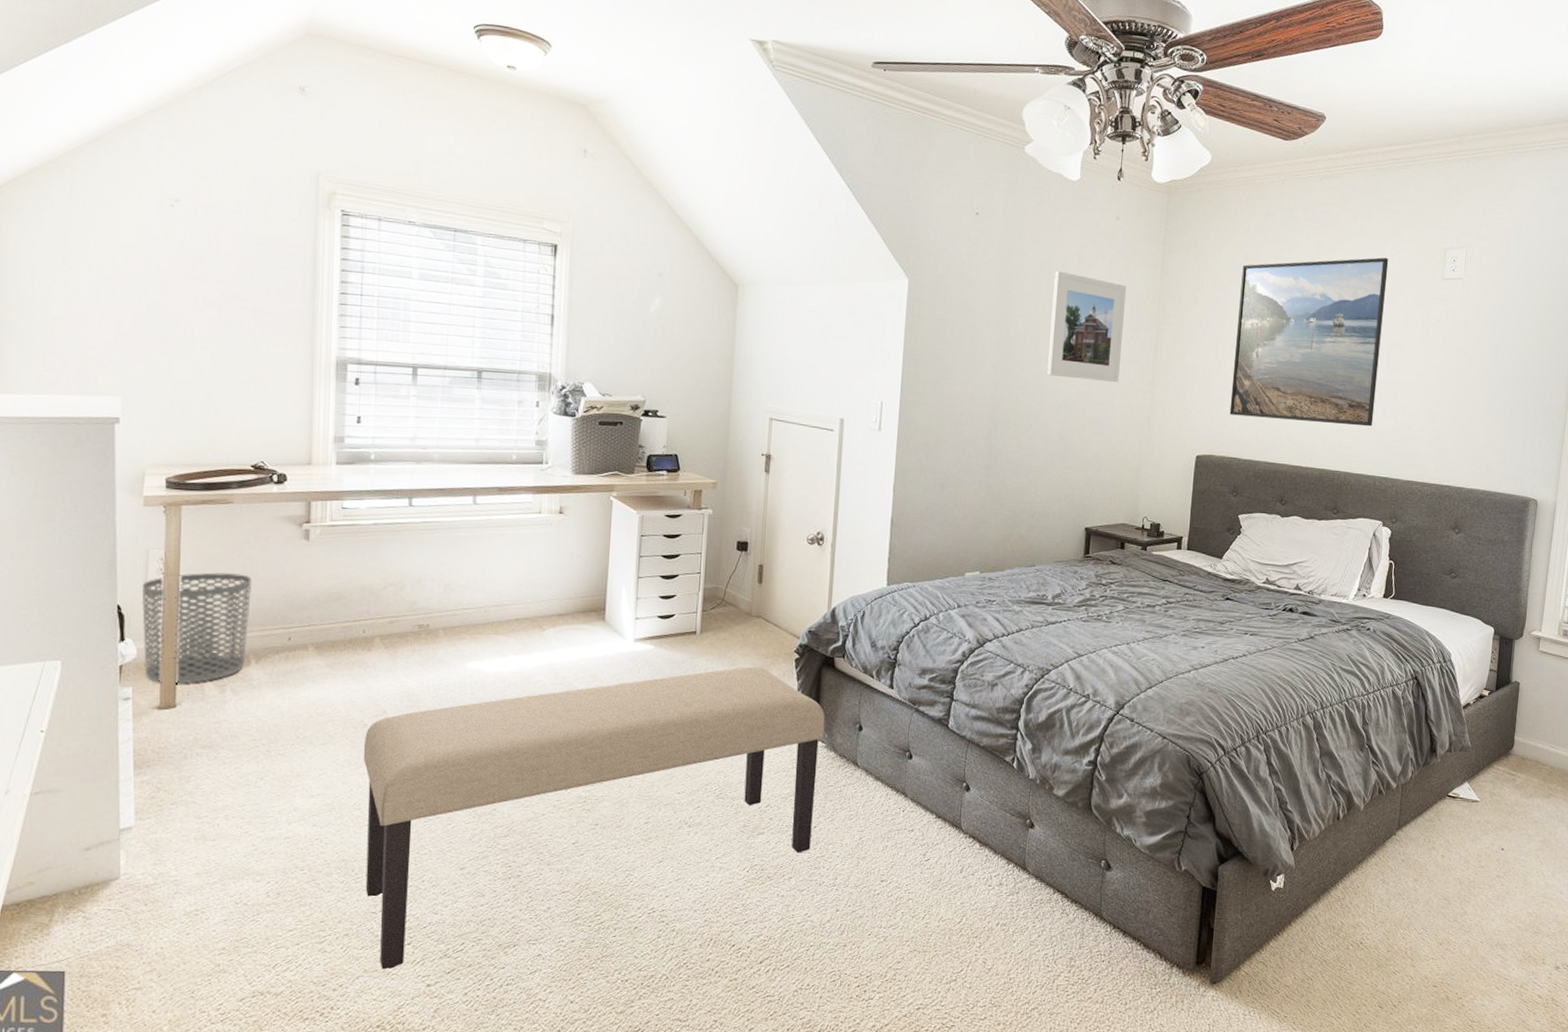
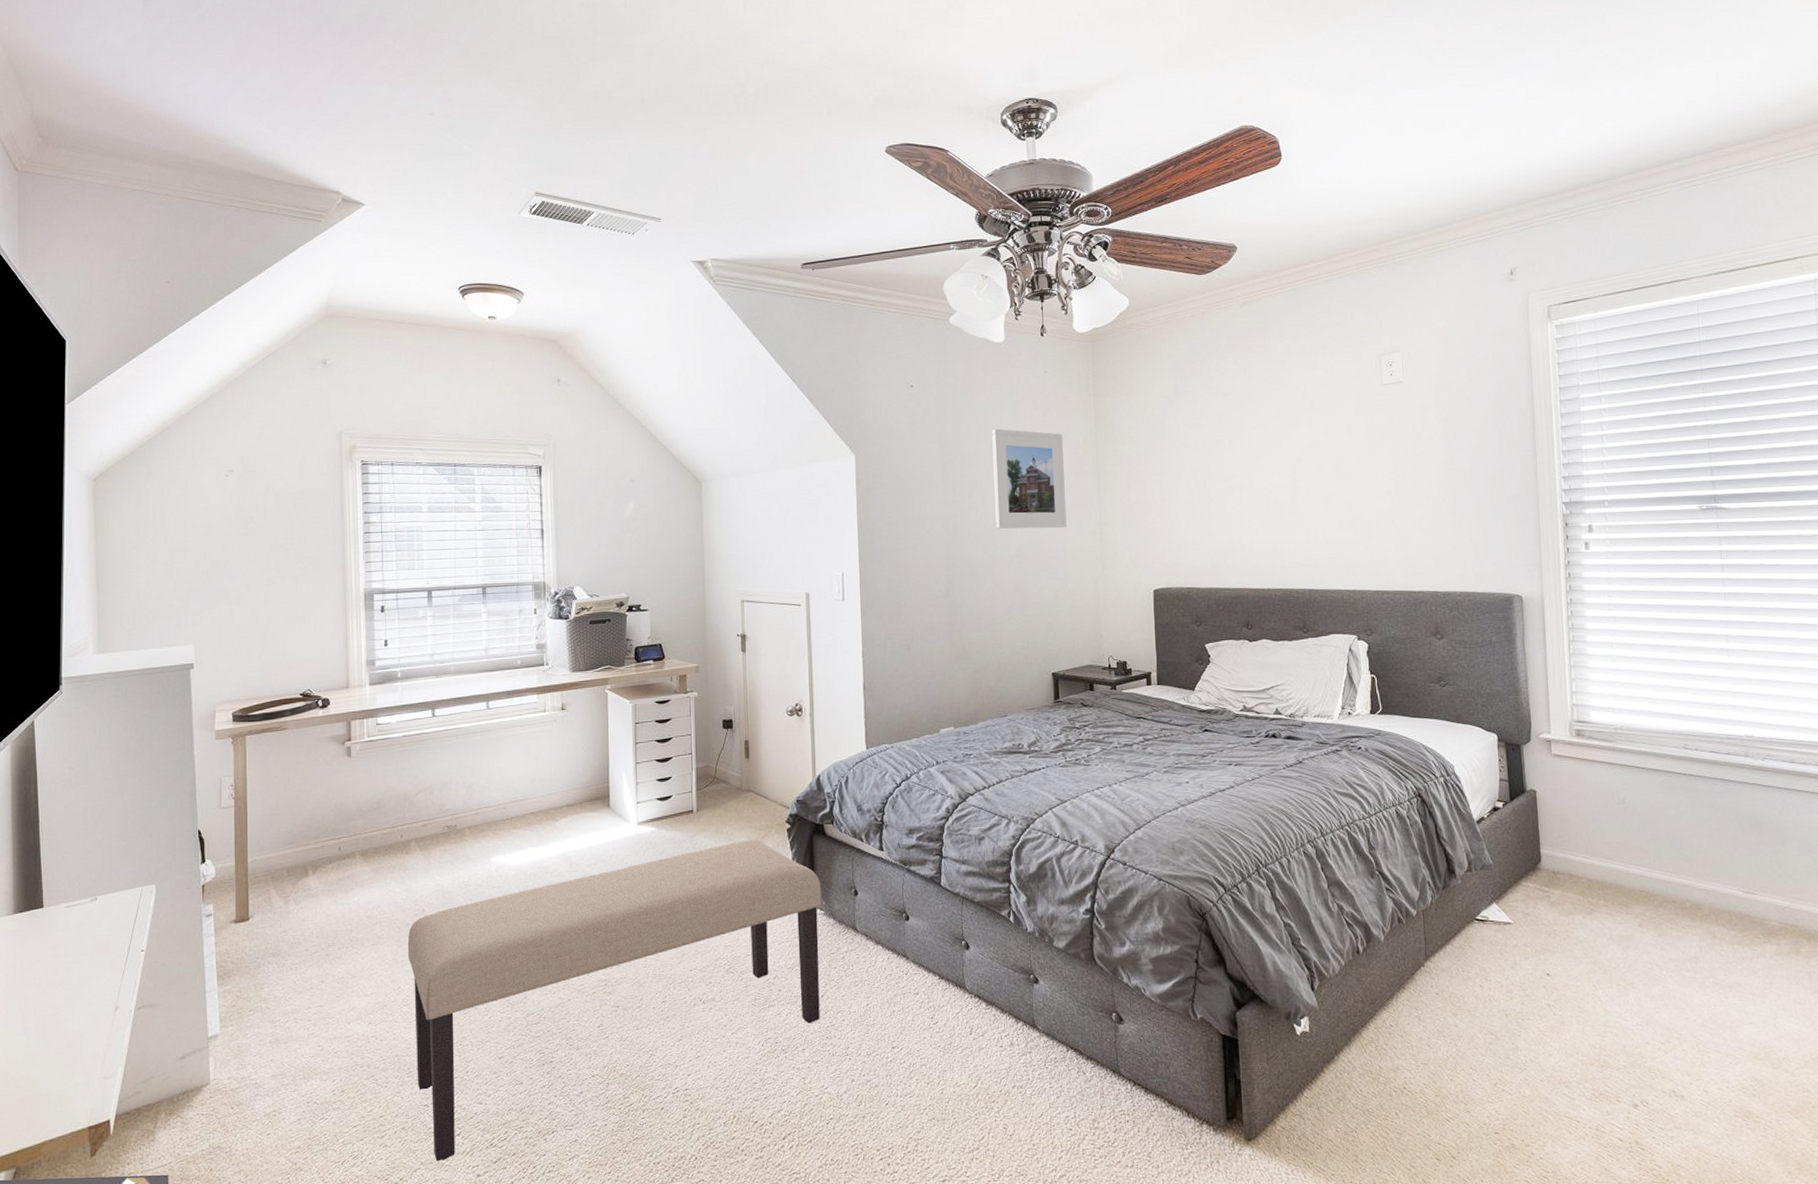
waste bin: present [141,572,252,684] -> none [217,792,306,899]
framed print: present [1229,257,1389,427] -> none [1174,371,1332,546]

